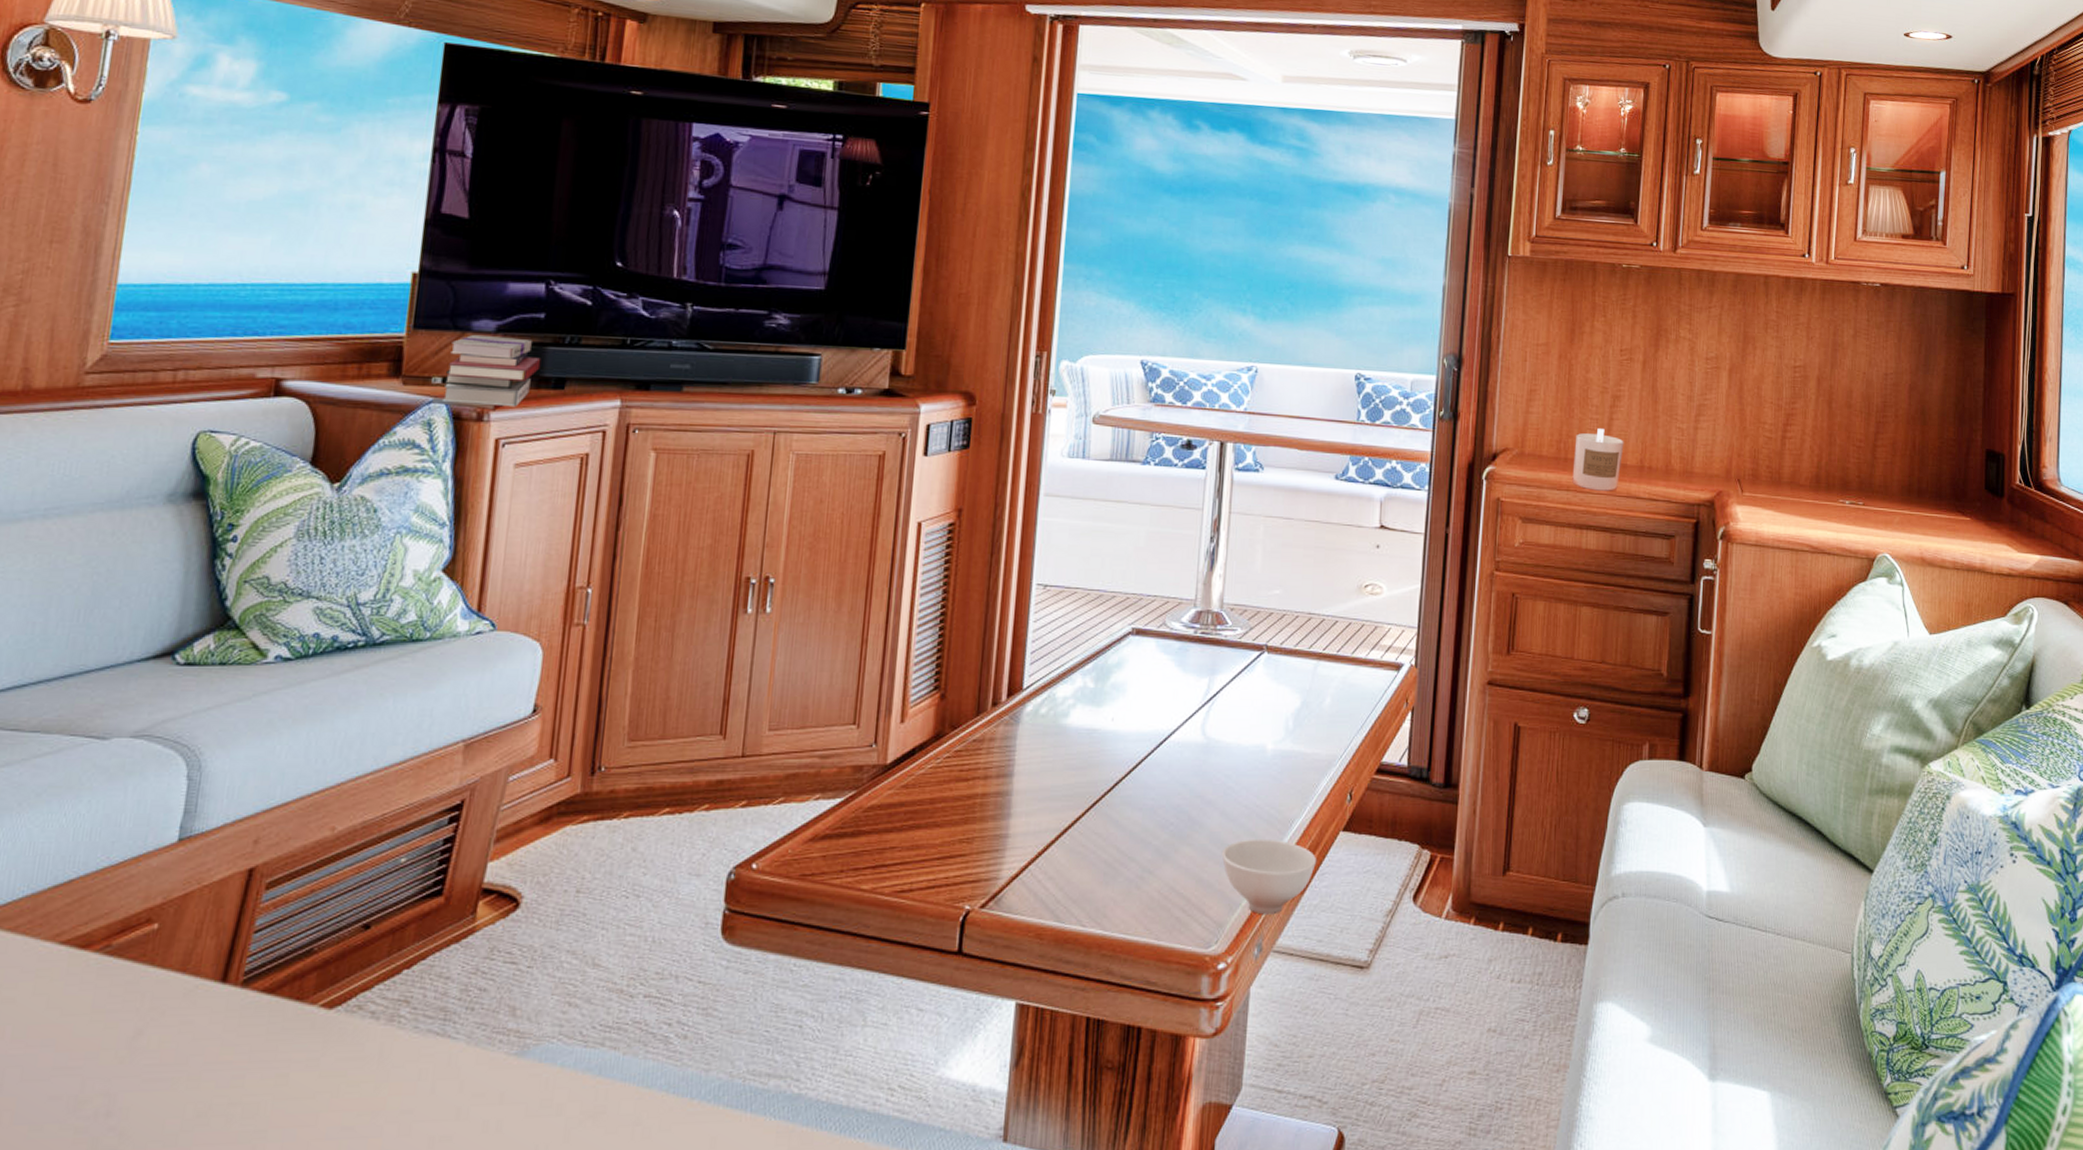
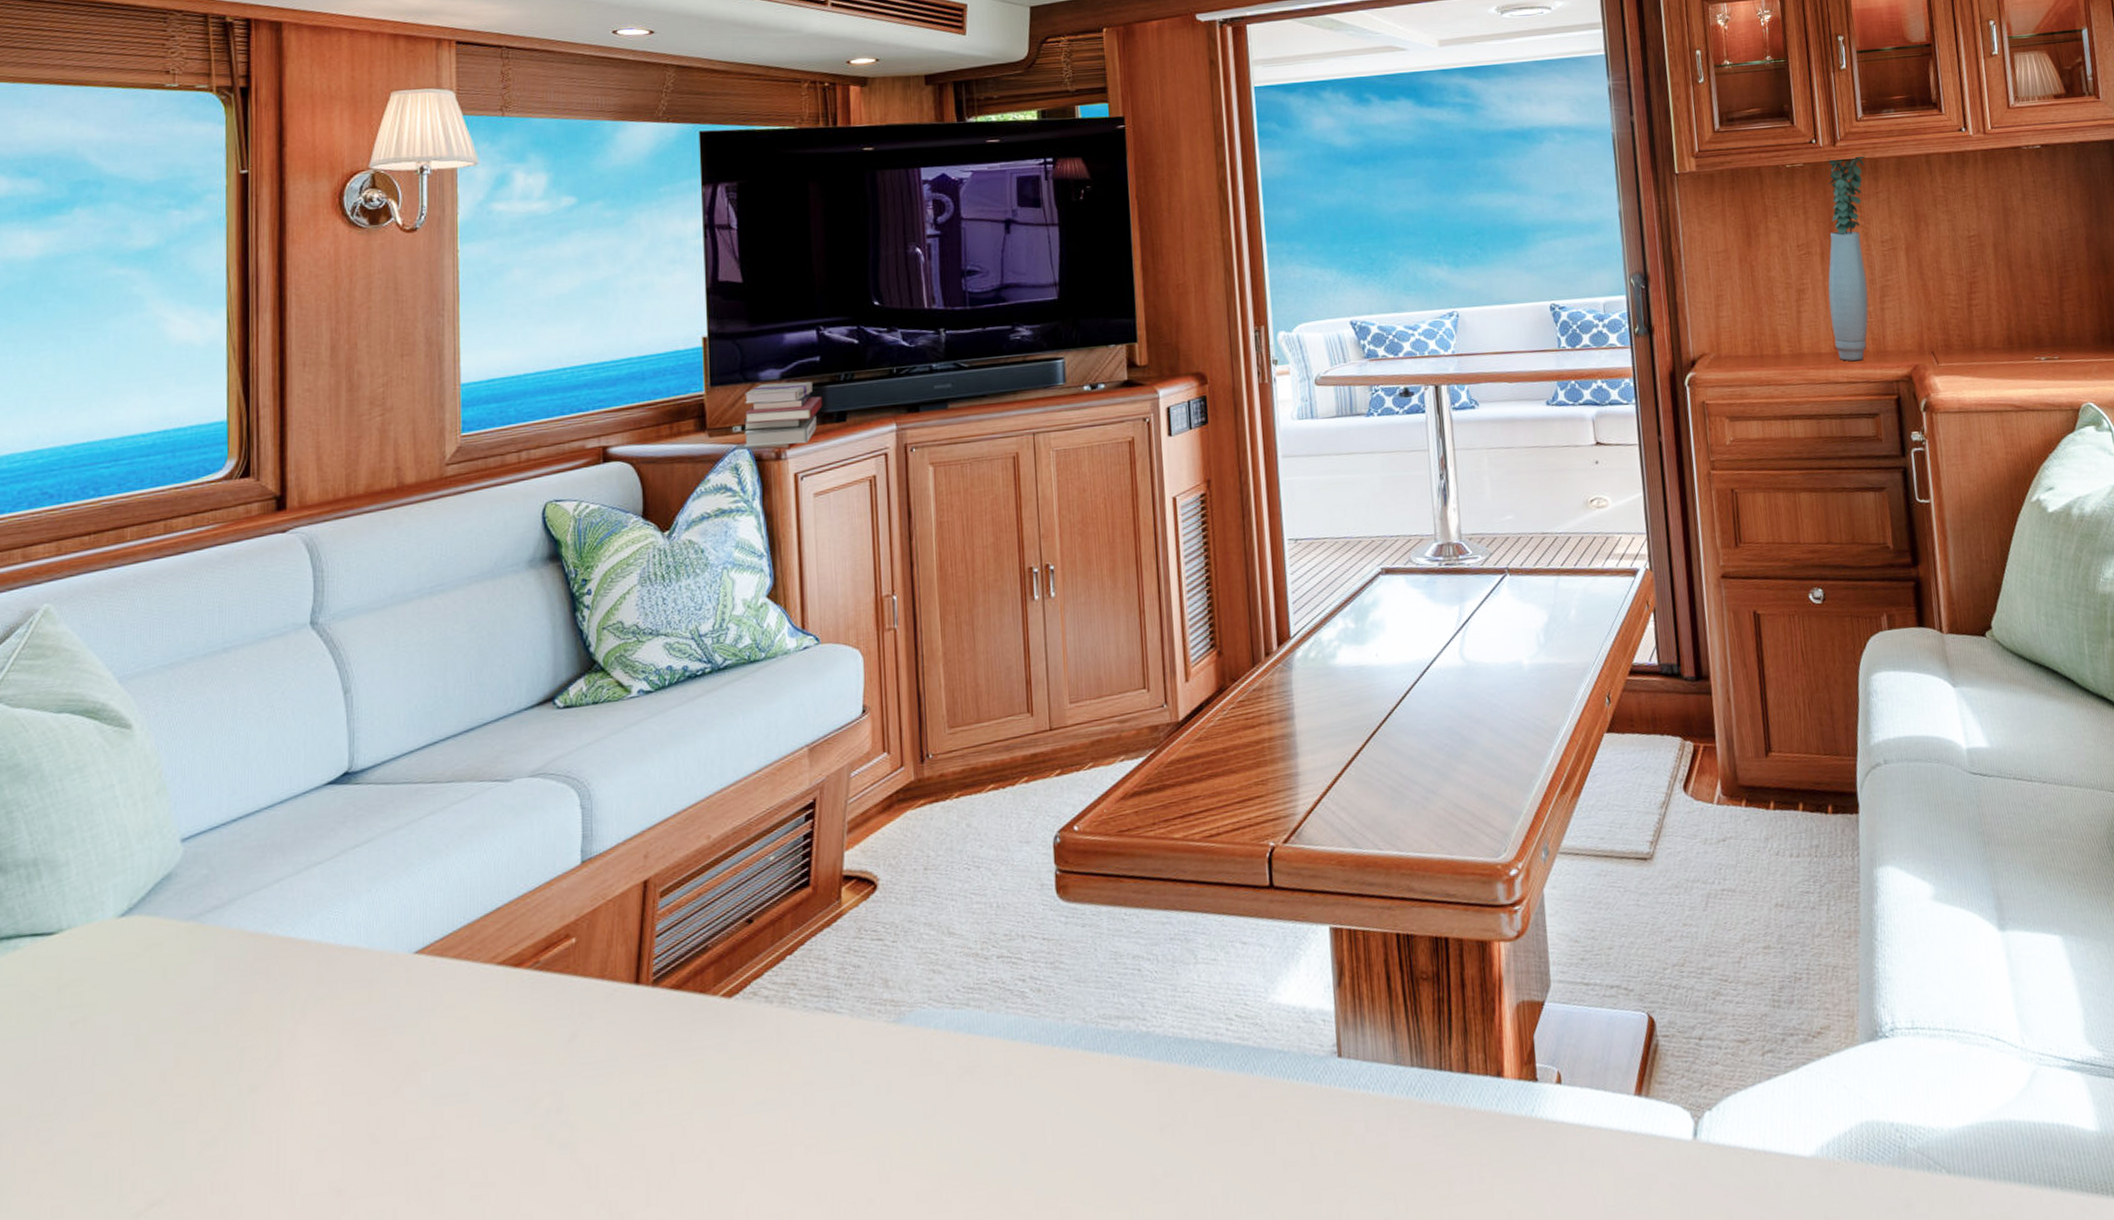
bowl: present [1221,838,1317,915] -> none [1496,748,1588,820]
candle: present [1572,429,1624,491] -> none [1768,322,1816,382]
vase: none [1641,264,1703,479] -> present [1826,154,1869,362]

